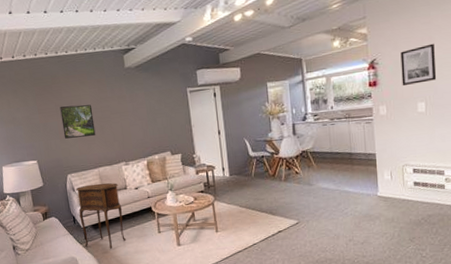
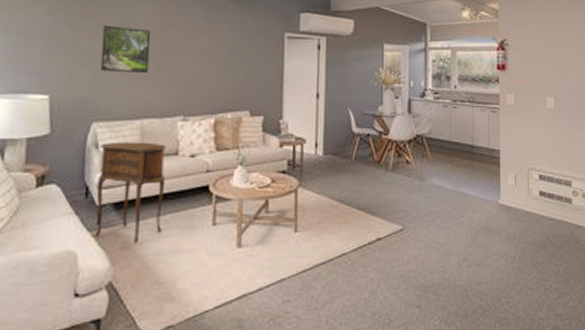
wall art: present [400,43,437,87] -> none [532,34,567,76]

